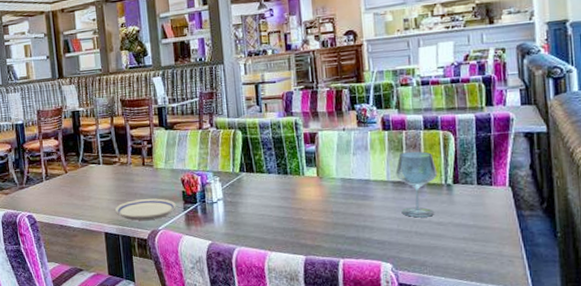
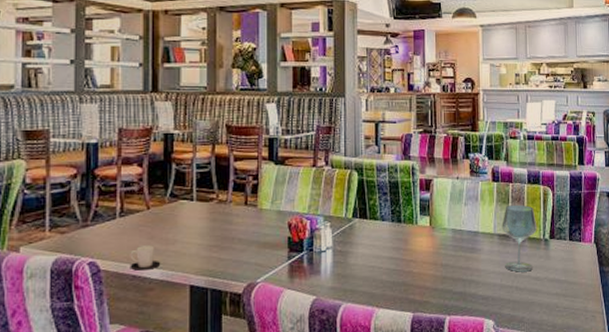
cup: none [56,201,81,221] -> present [130,245,161,271]
plate: present [115,198,176,221] -> none [207,244,280,271]

